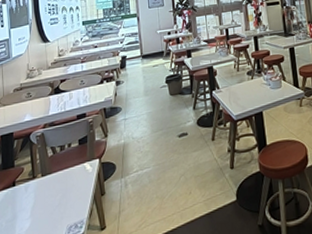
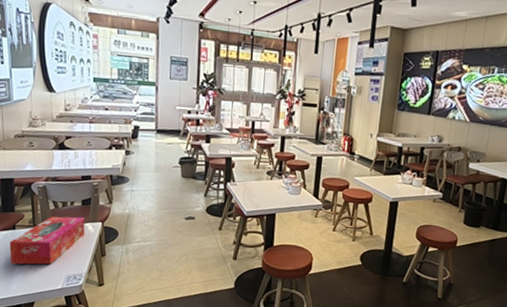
tissue box: none [10,157,83,226] -> present [10,216,85,265]

